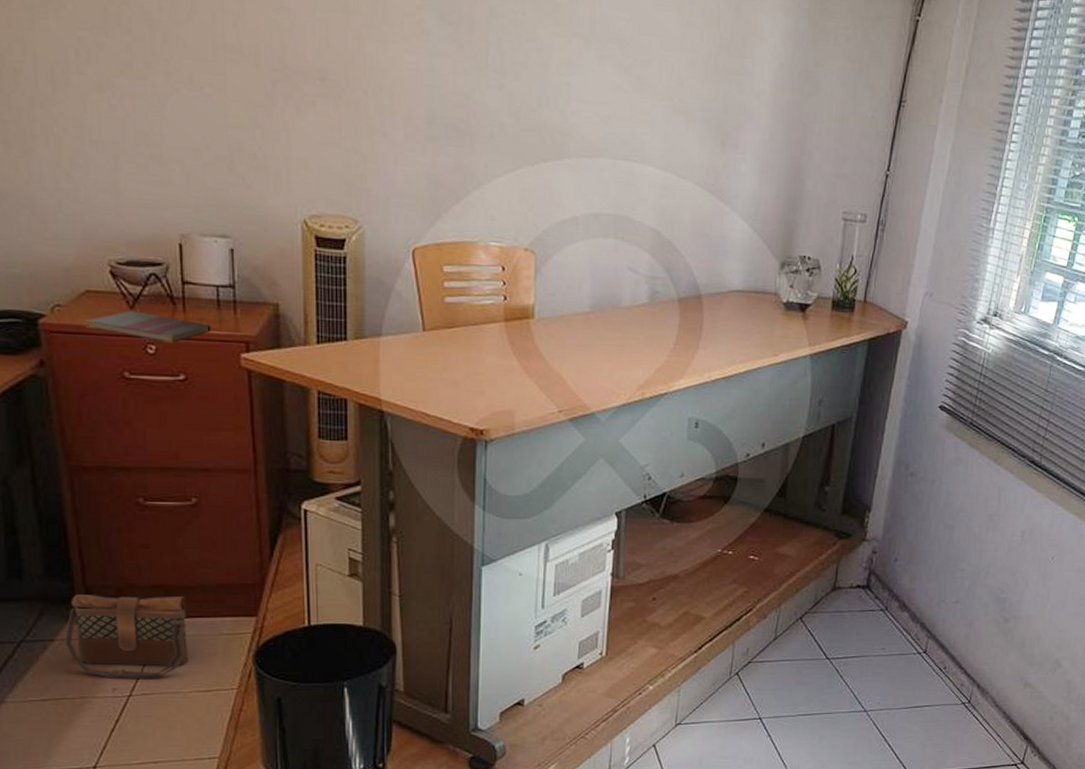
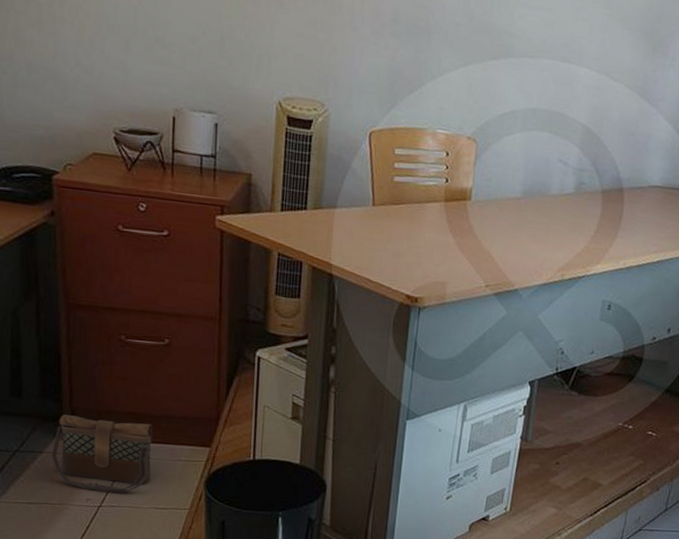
binder: present [86,310,211,344] -> none [91,172,194,204]

